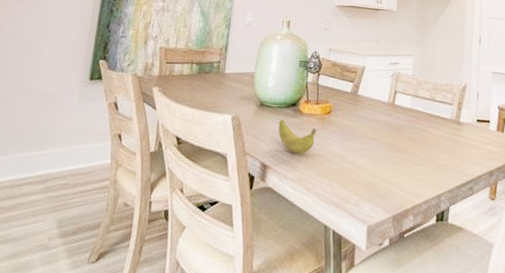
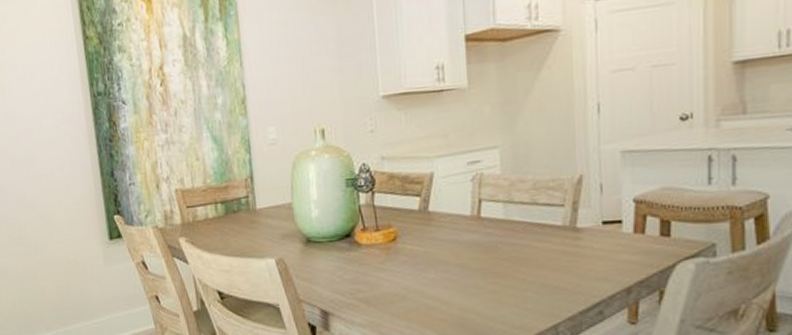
banana: present [278,119,317,154] -> none [332,255,382,294]

